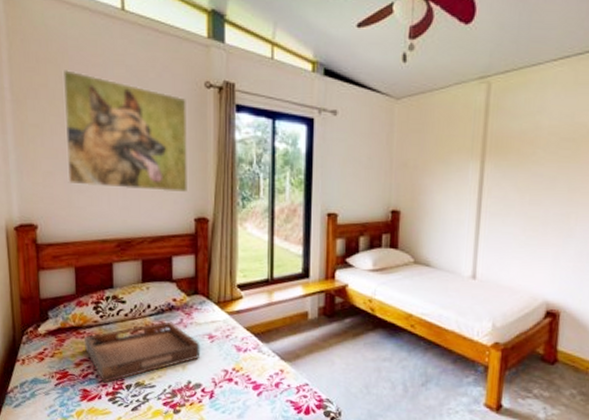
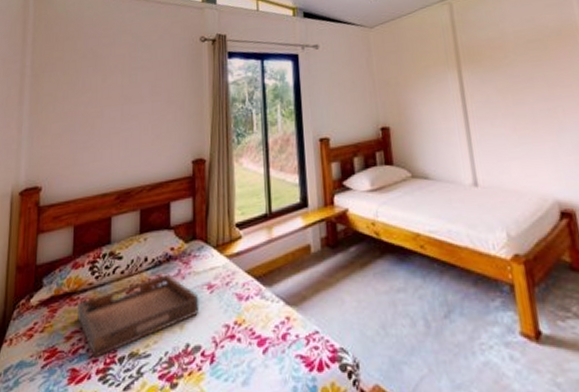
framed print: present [62,70,187,193] -> none [74,44,185,144]

